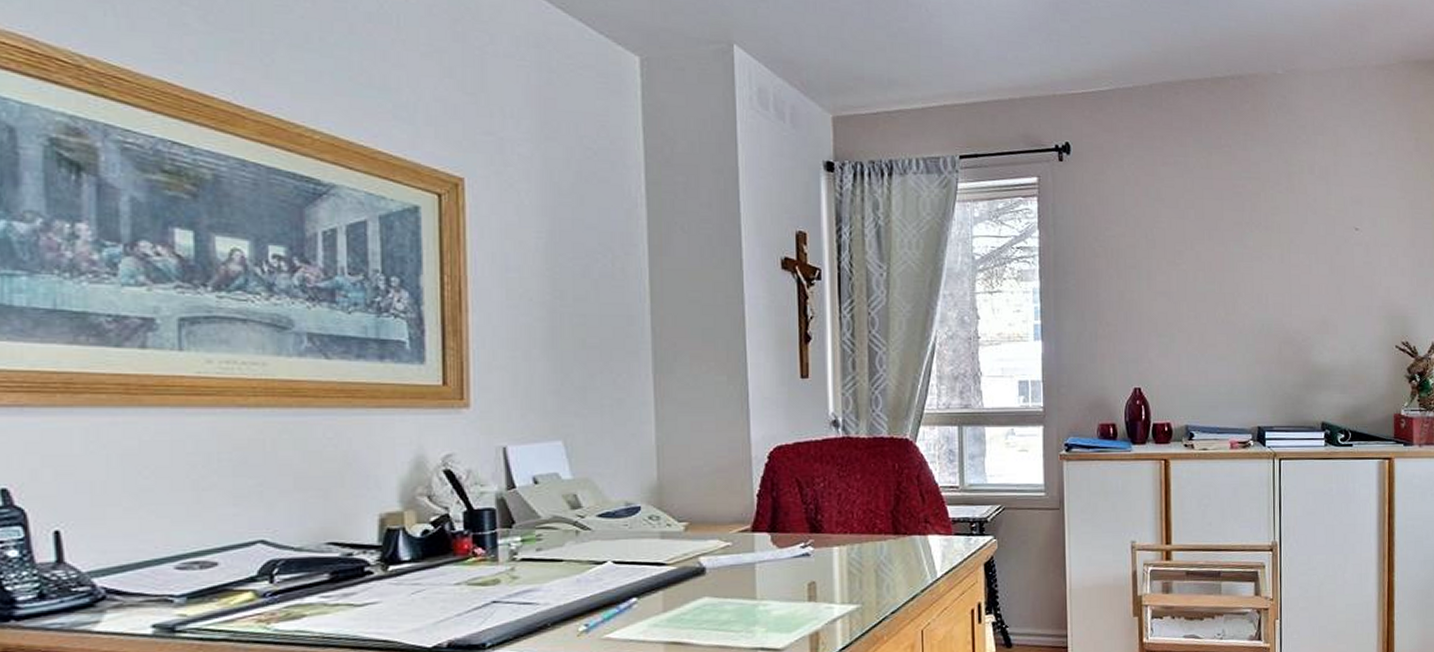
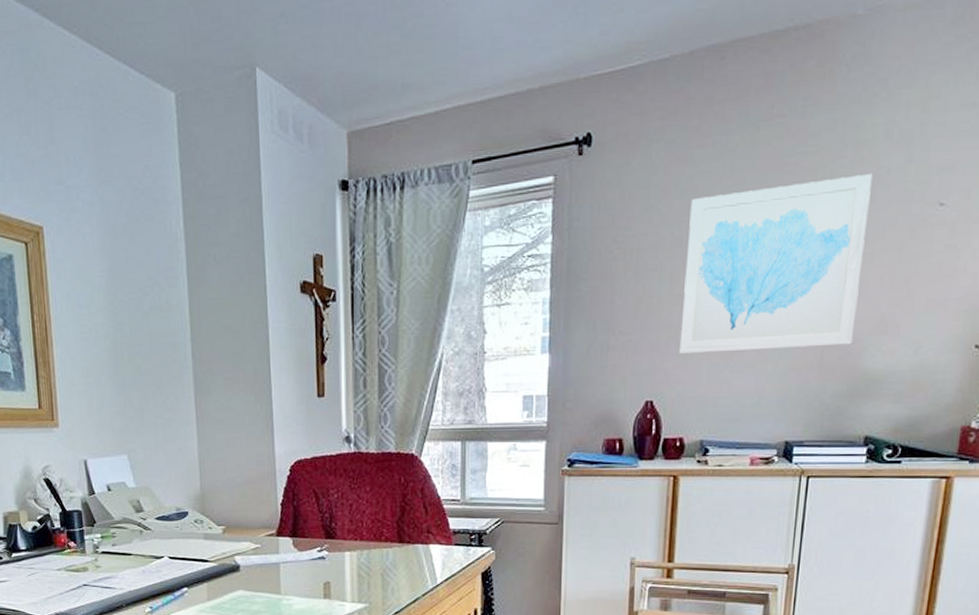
wall art: none [1160,199,1304,346] -> present [679,173,872,355]

